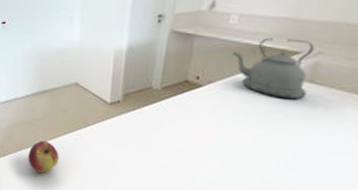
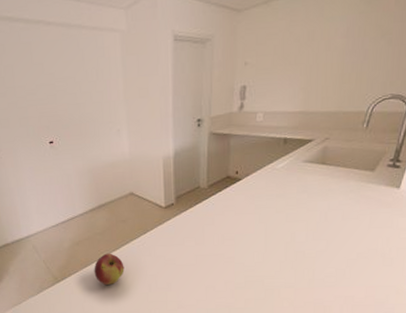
kettle: present [232,37,315,100] -> none [262,129,323,181]

